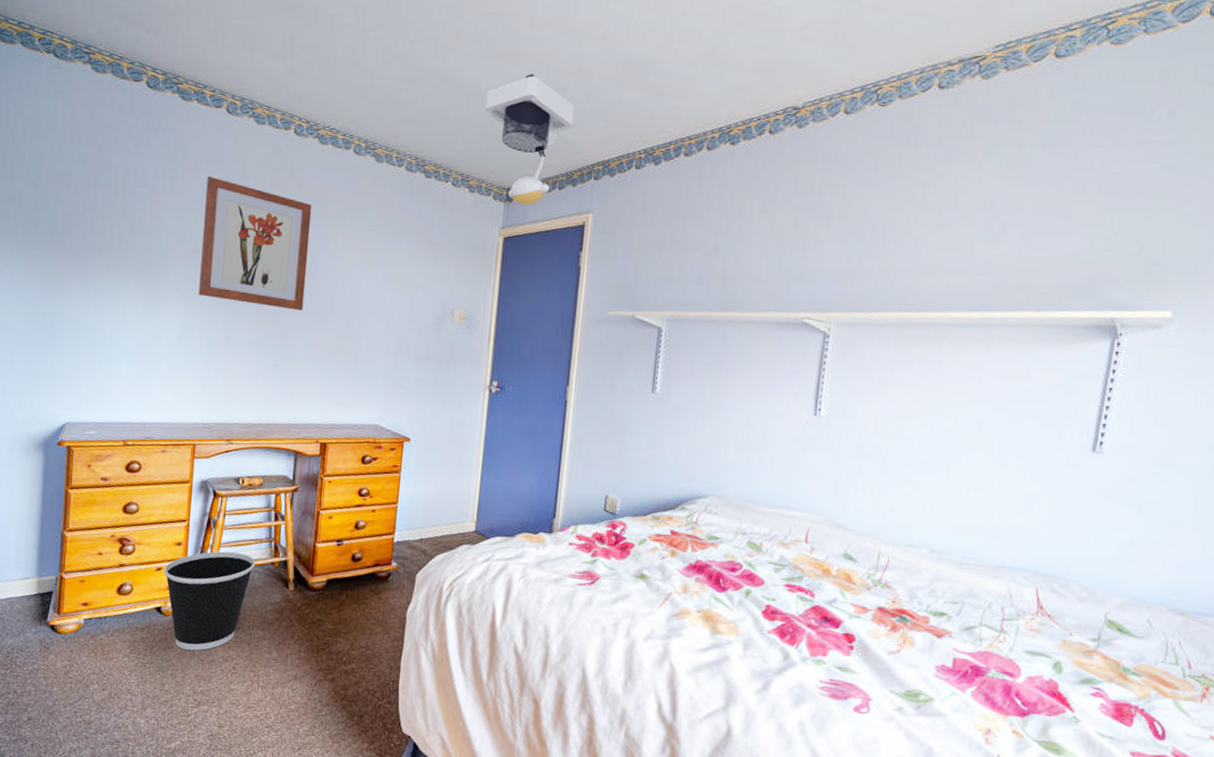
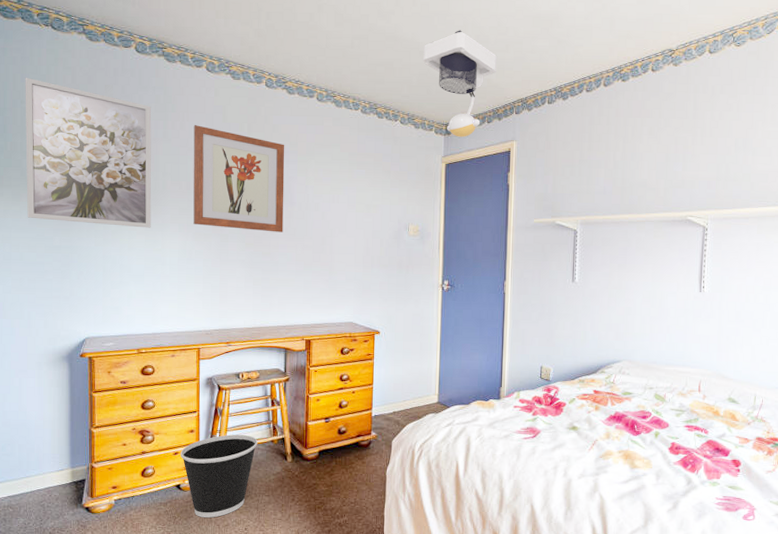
wall art: none [10,112,159,297] -> present [25,77,152,228]

